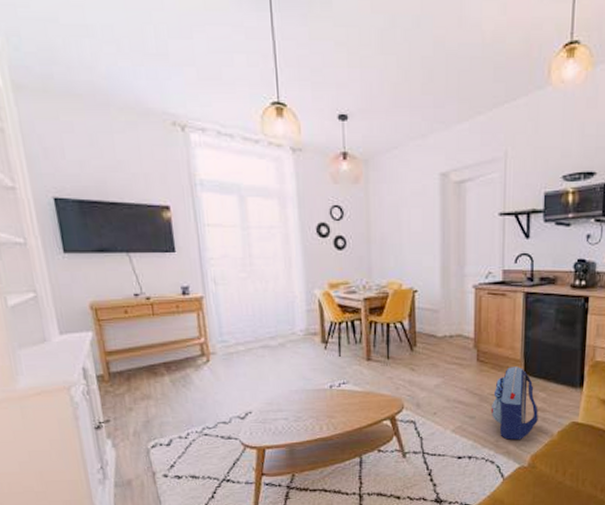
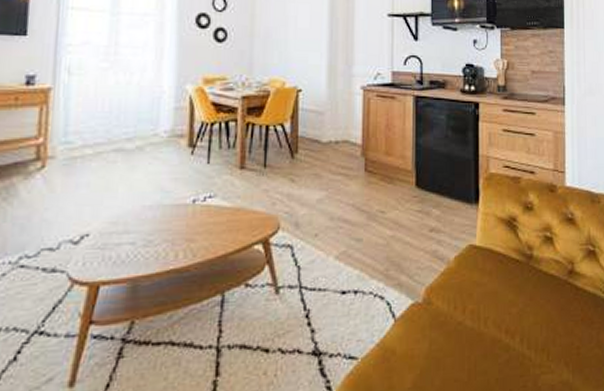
backpack: present [490,366,538,440] -> none [380,178,432,268]

